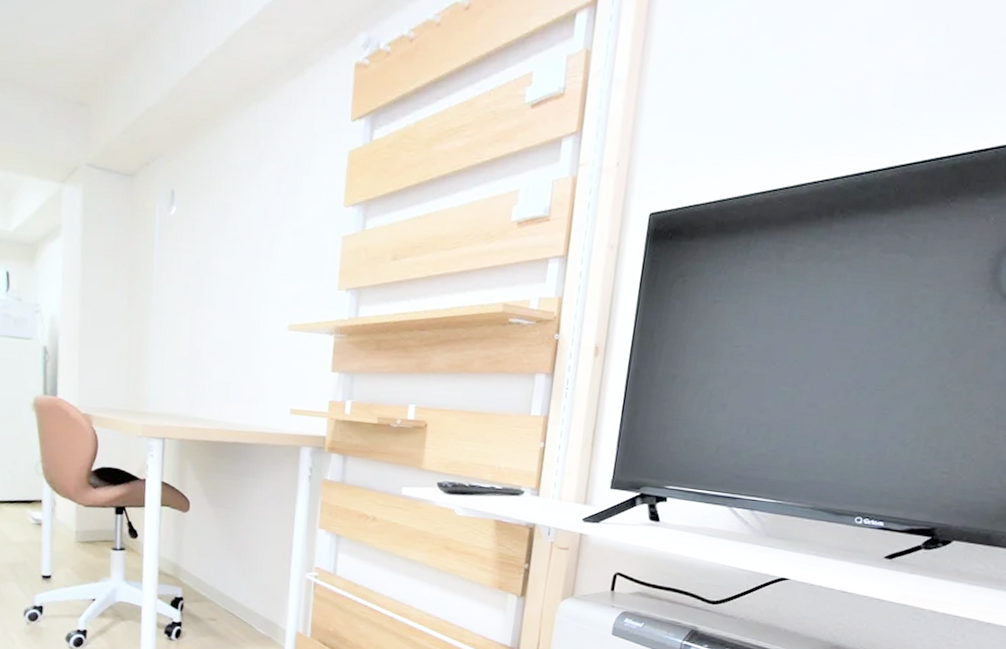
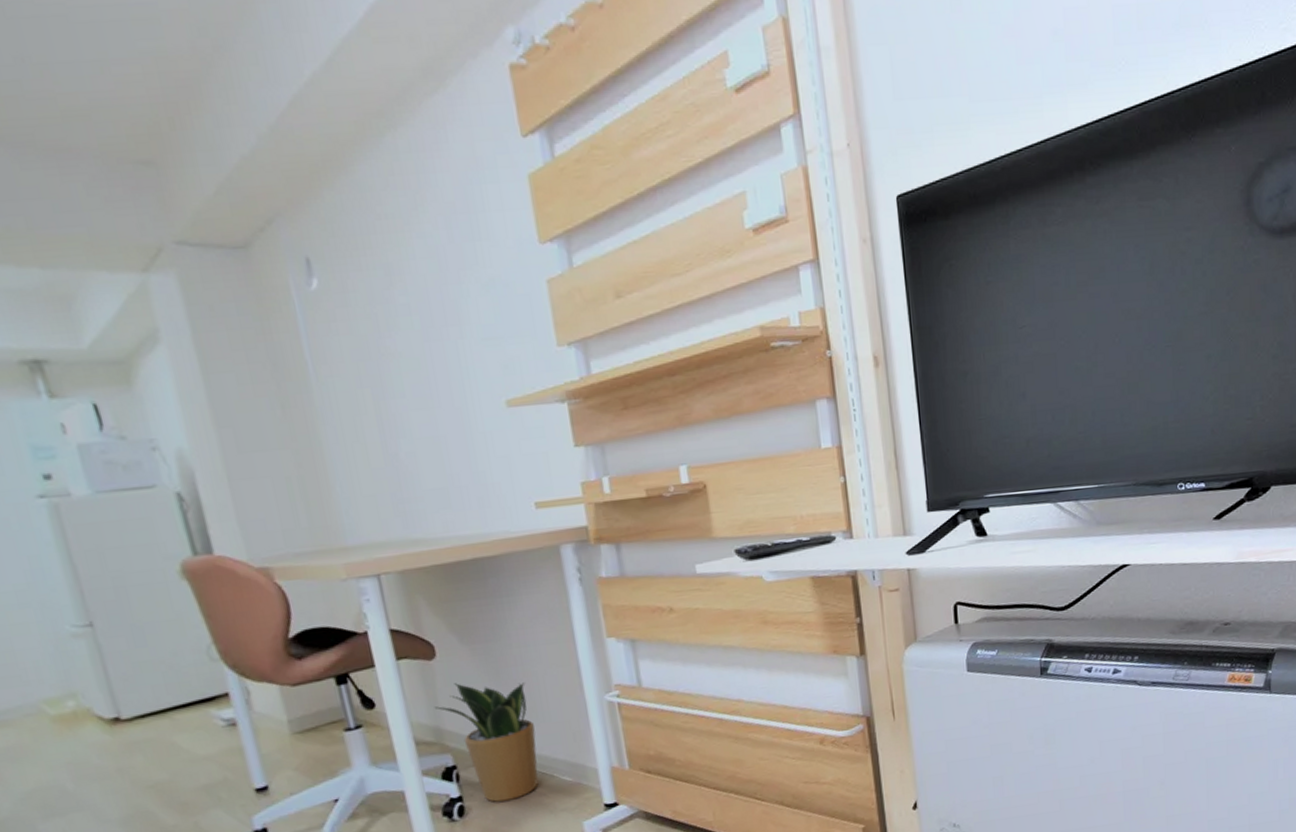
potted plant: none [178,534,249,636] -> present [434,682,539,802]

